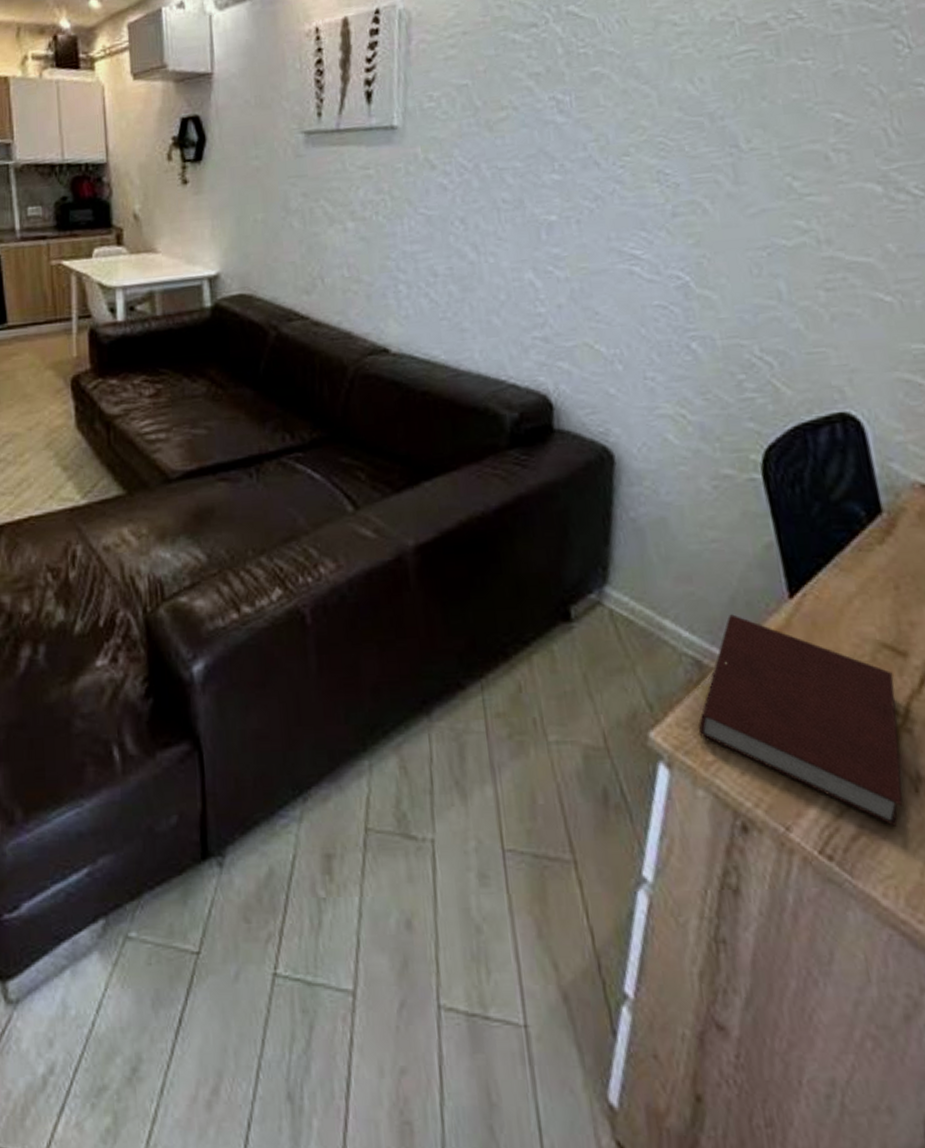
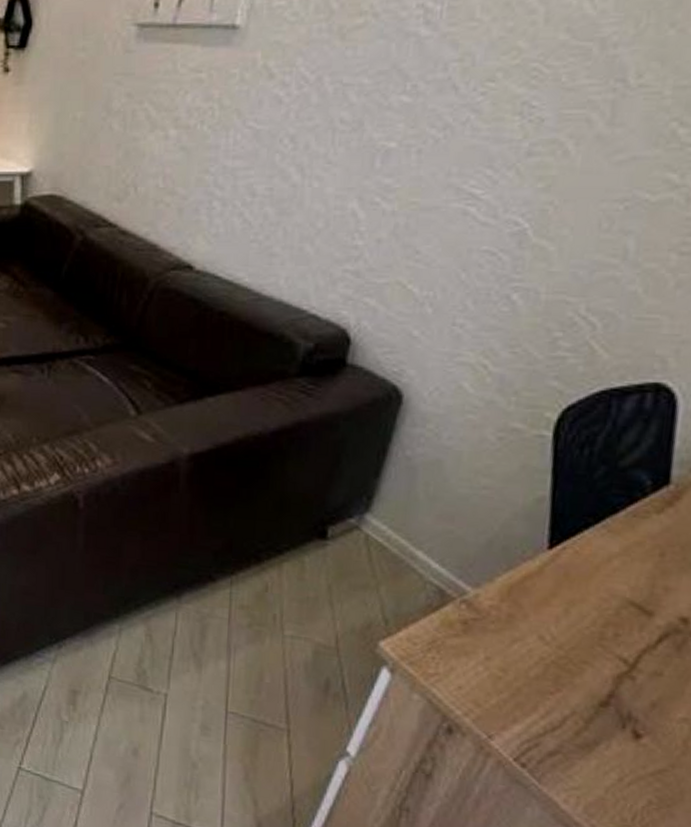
notebook: present [699,614,903,828] -> none [428,555,633,753]

